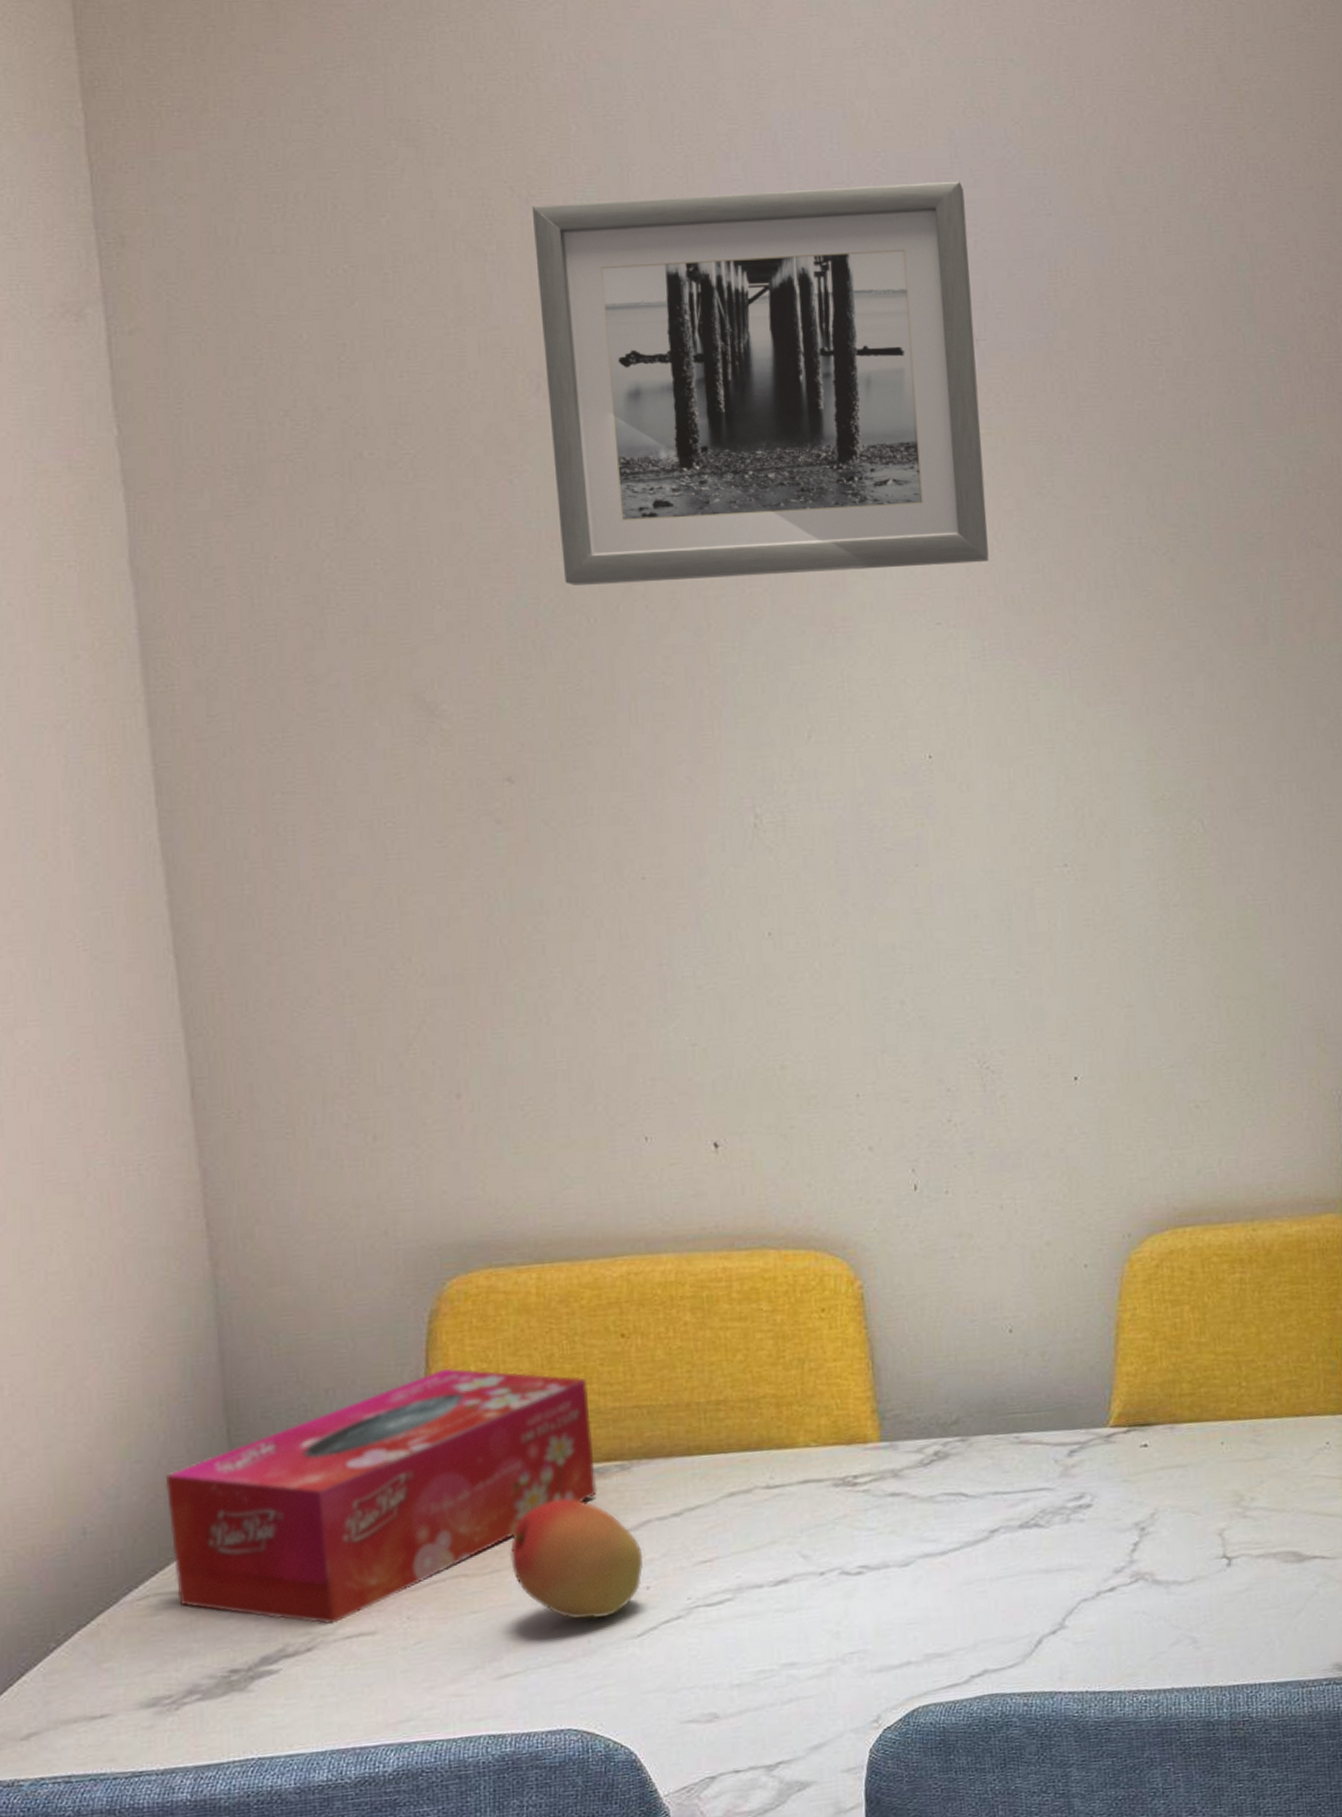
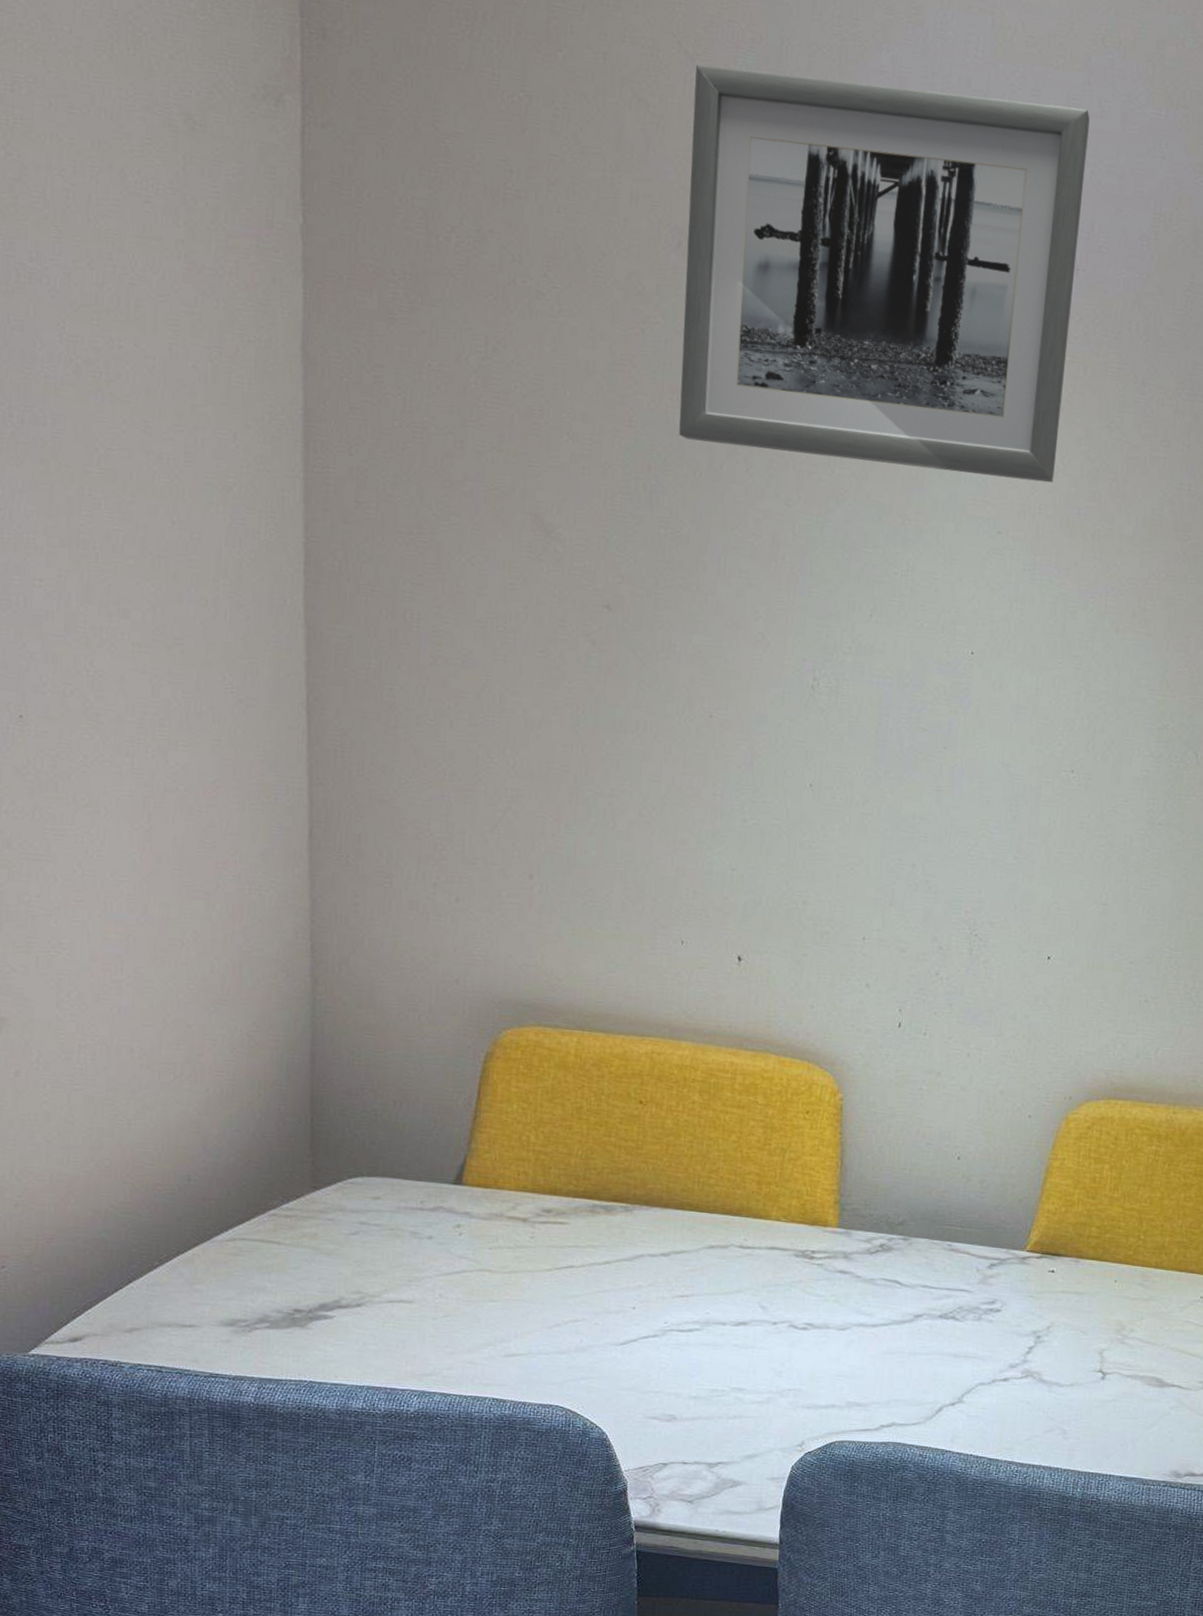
tissue box: present [165,1367,598,1625] -> none [257,1101,607,1289]
fruit: present [510,1499,644,1619] -> none [527,1224,633,1325]

